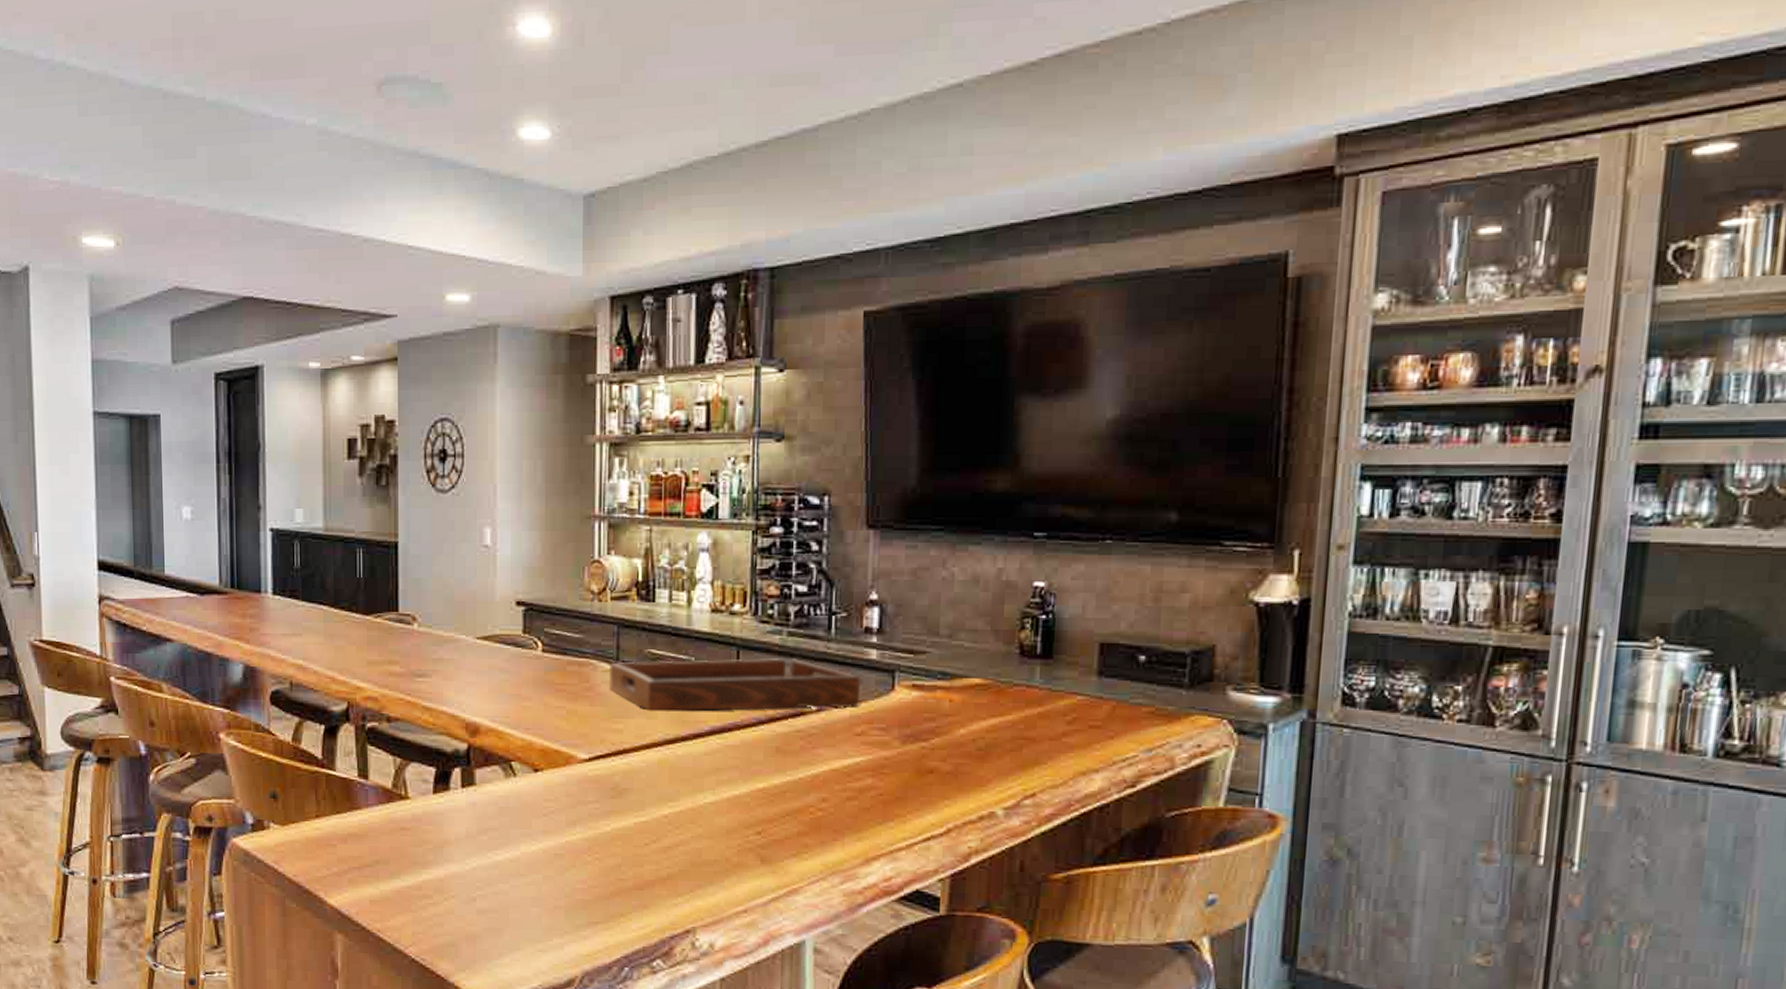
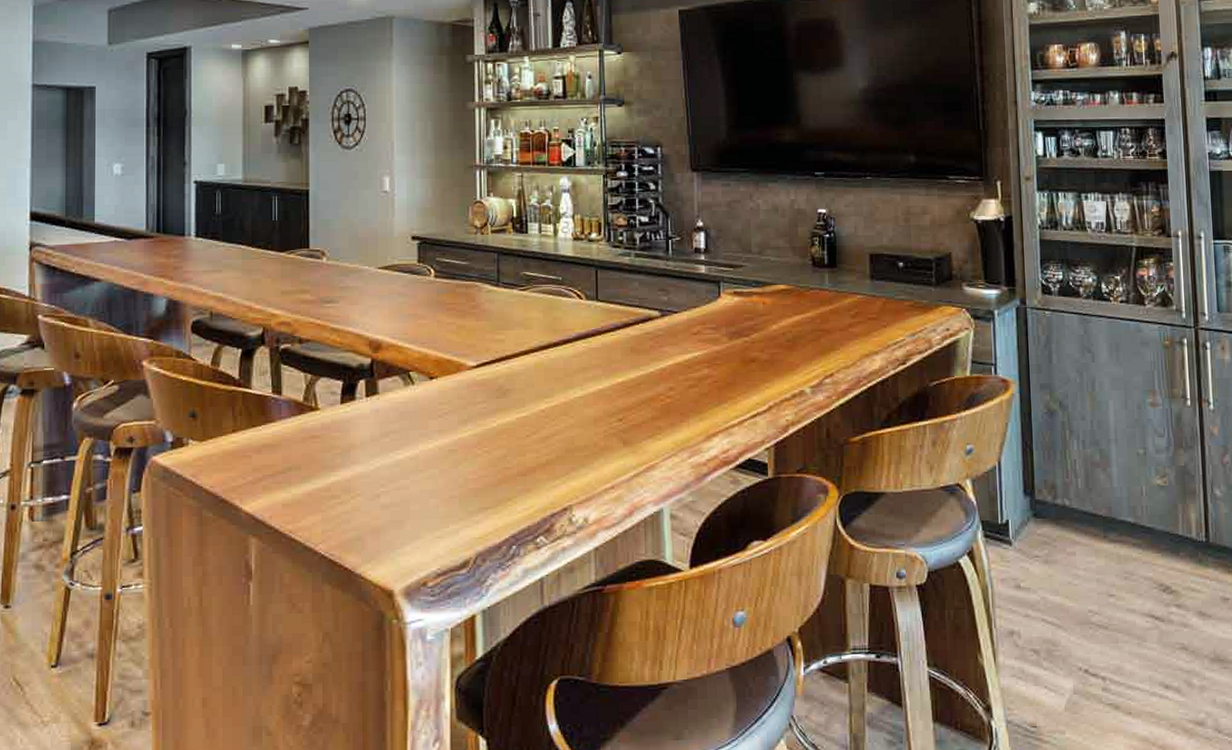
serving tray: present [608,658,861,713] -> none [491,275,695,324]

